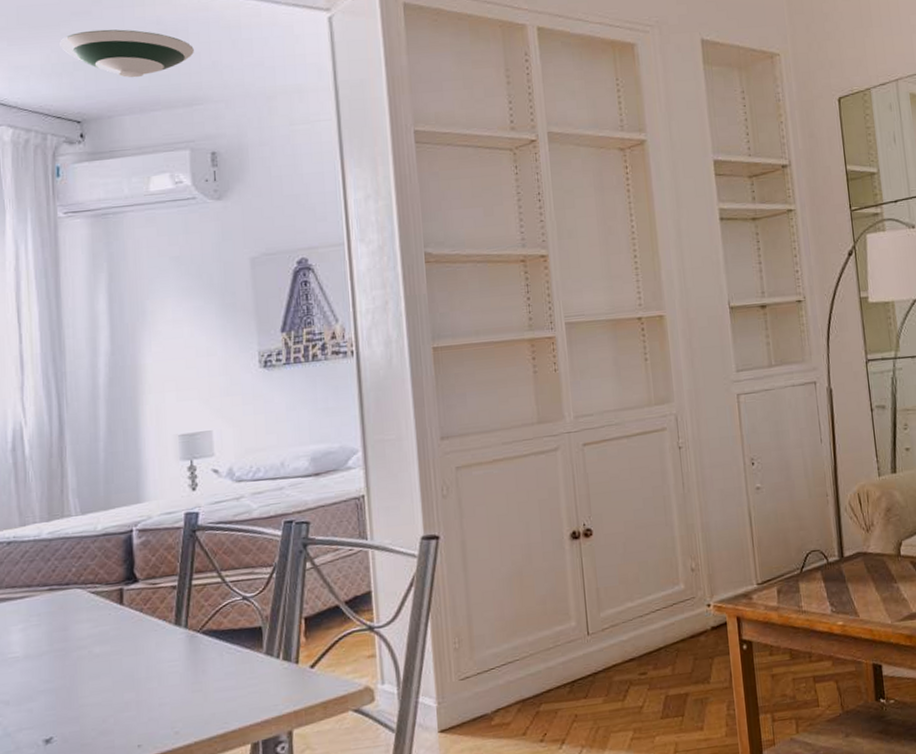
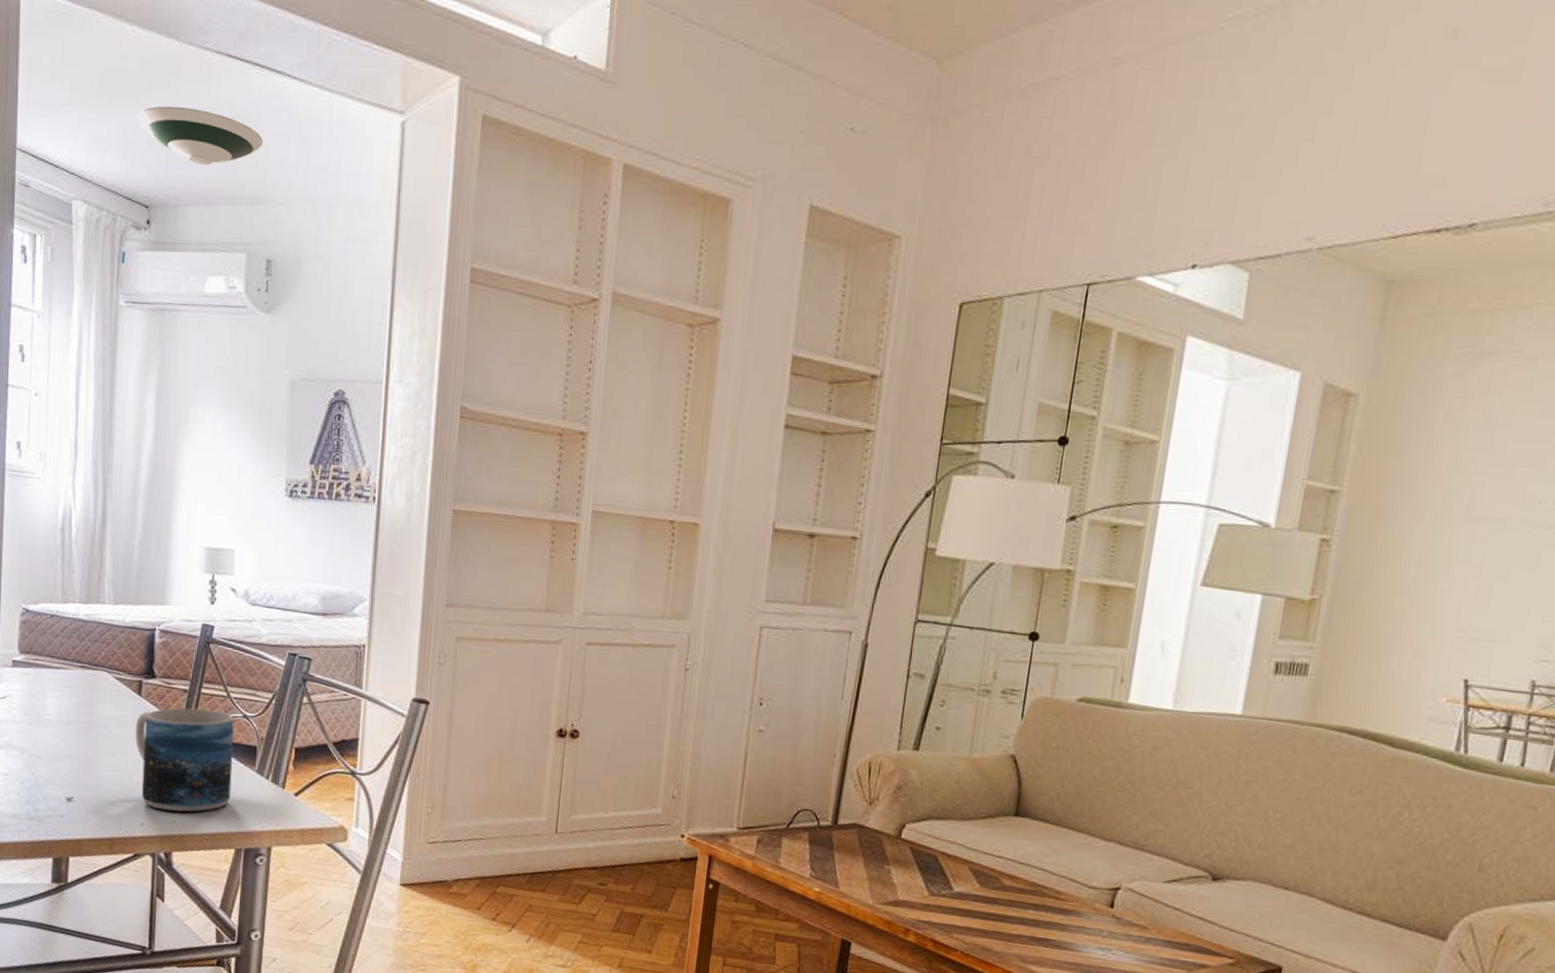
mug: none [120,599,239,724] -> present [135,708,234,812]

